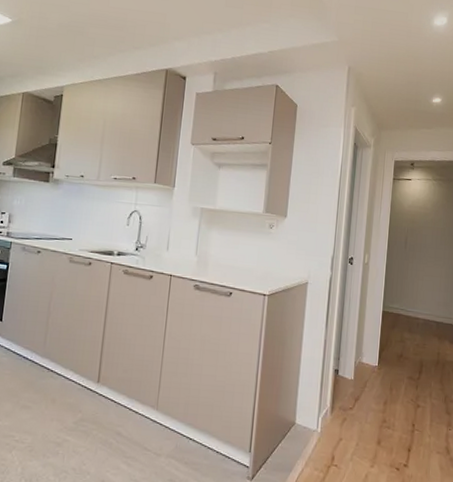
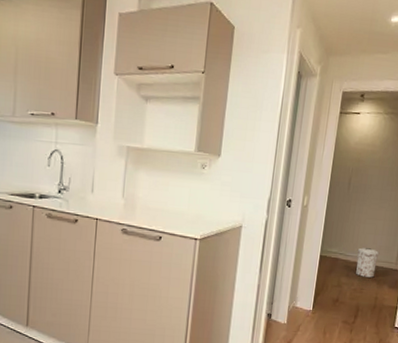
trash can: none [417,303,439,333] -> present [356,247,380,278]

